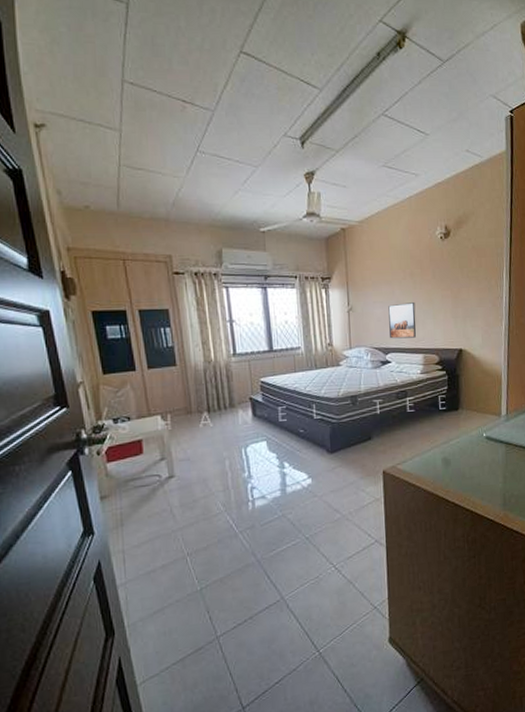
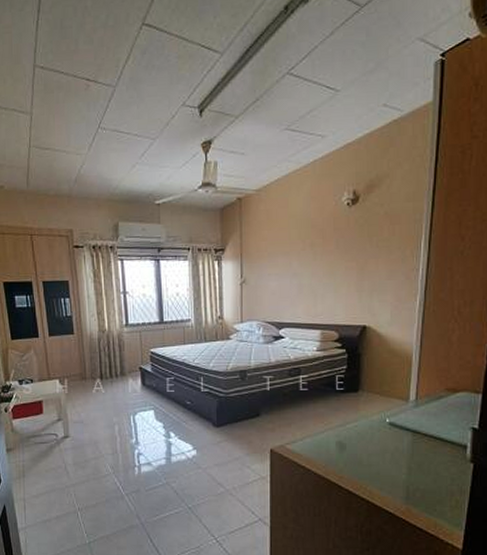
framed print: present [388,302,416,339] -> none [284,275,315,313]

